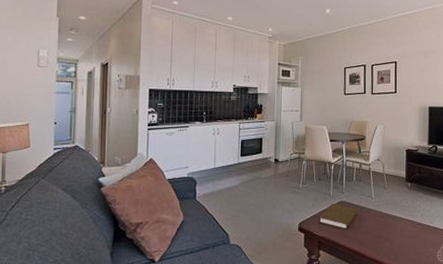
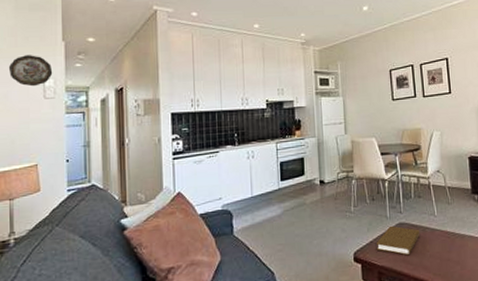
decorative plate: none [8,27,47,55] -> present [9,55,53,87]

